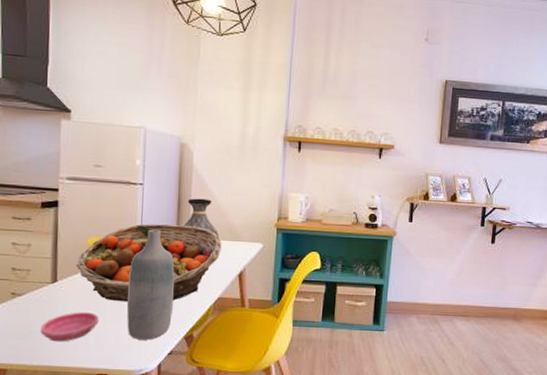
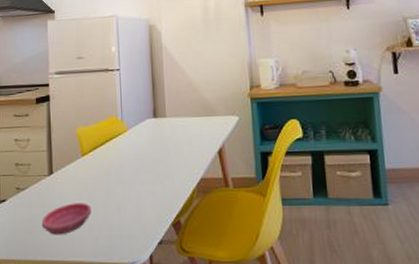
fruit basket: present [76,224,222,302] -> none [67,105,198,190]
bottle: present [127,229,175,340] -> none [114,112,158,229]
vase: present [178,198,220,240] -> none [155,76,195,118]

